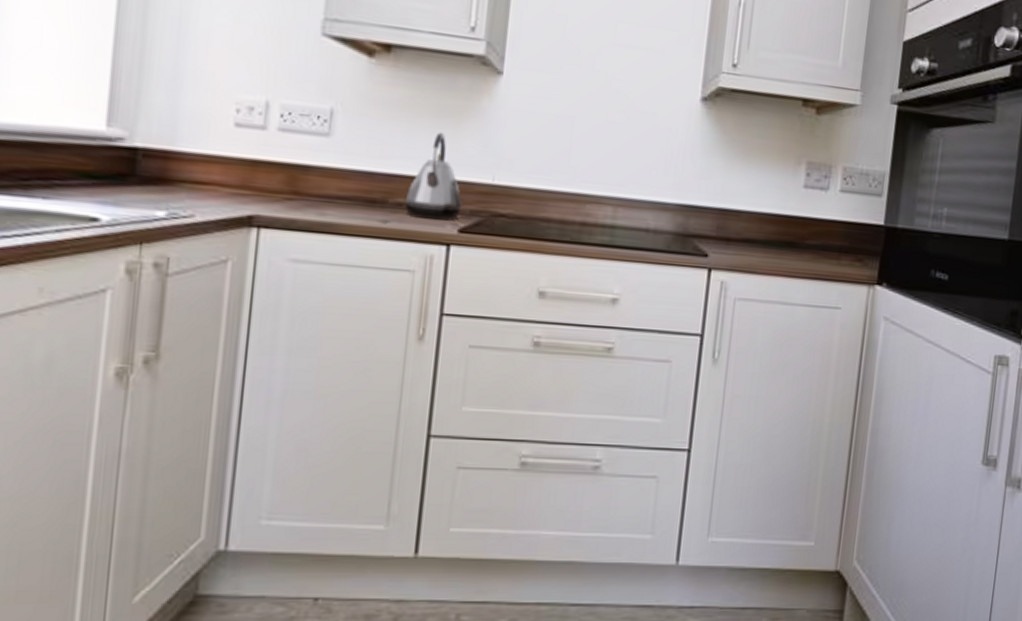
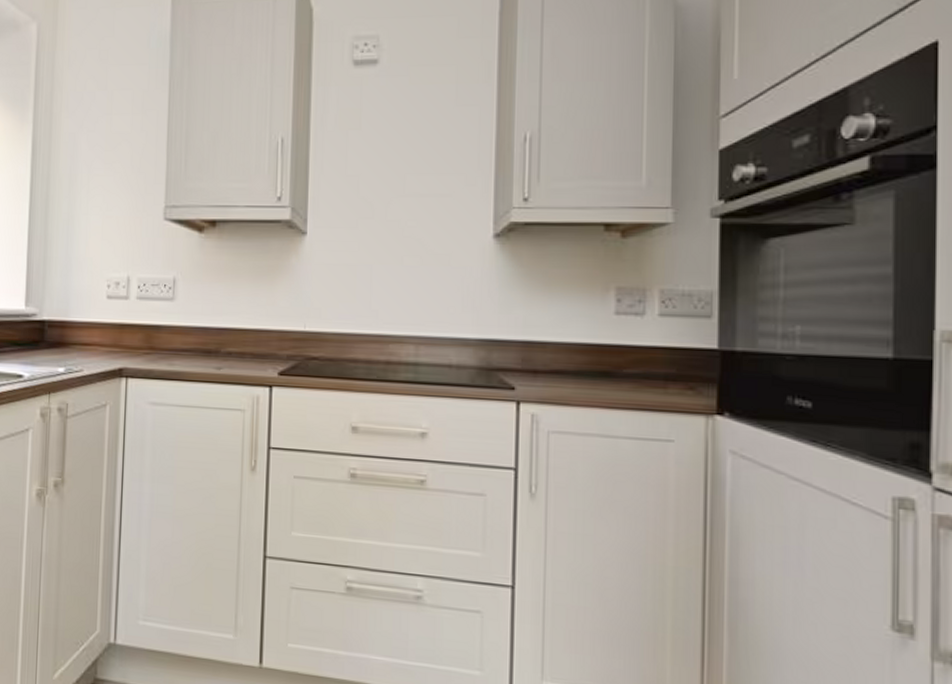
kettle: present [404,132,463,221] -> none [233,289,281,365]

